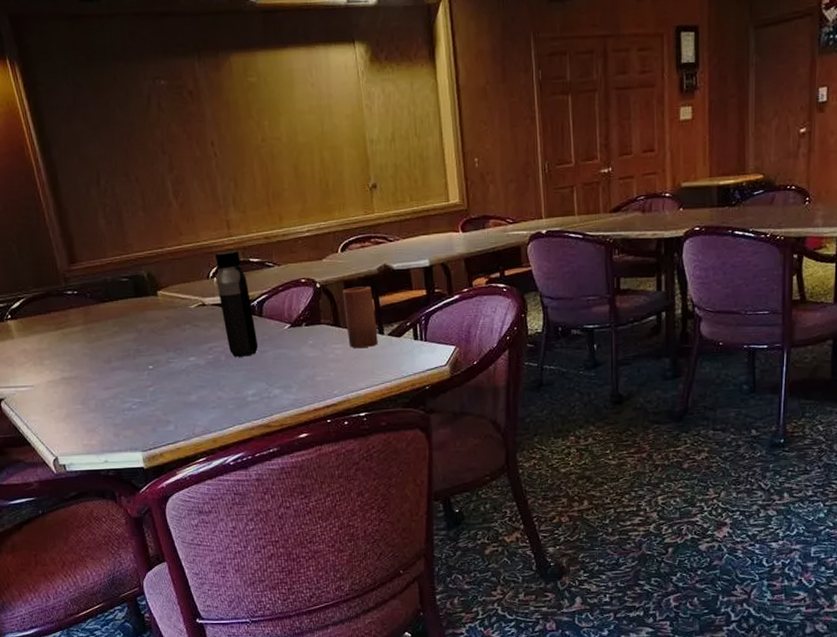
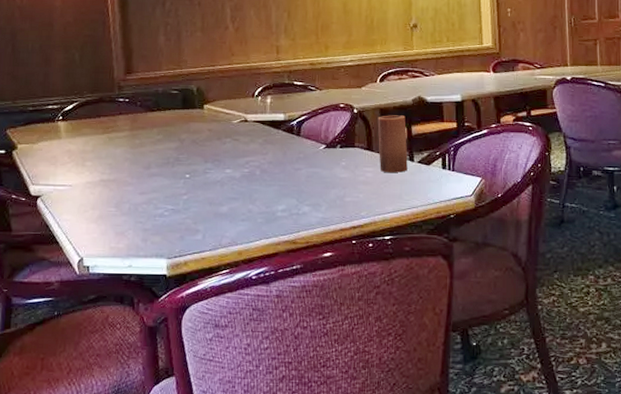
water bottle: present [215,250,259,357] -> none [260,73,293,173]

